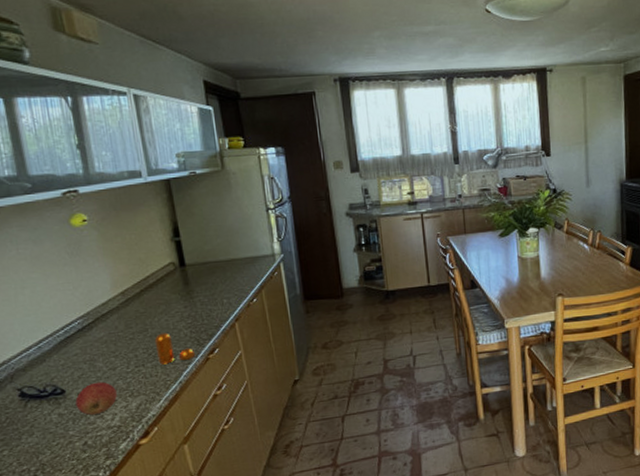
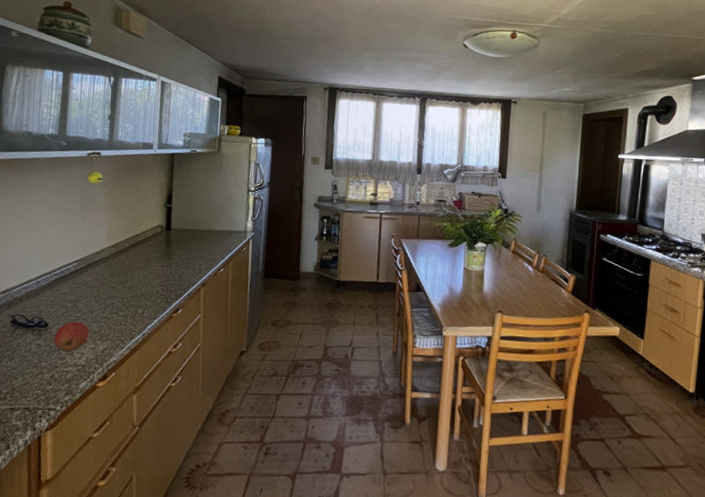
pepper shaker: present [154,333,195,365] -> none [130,286,161,316]

